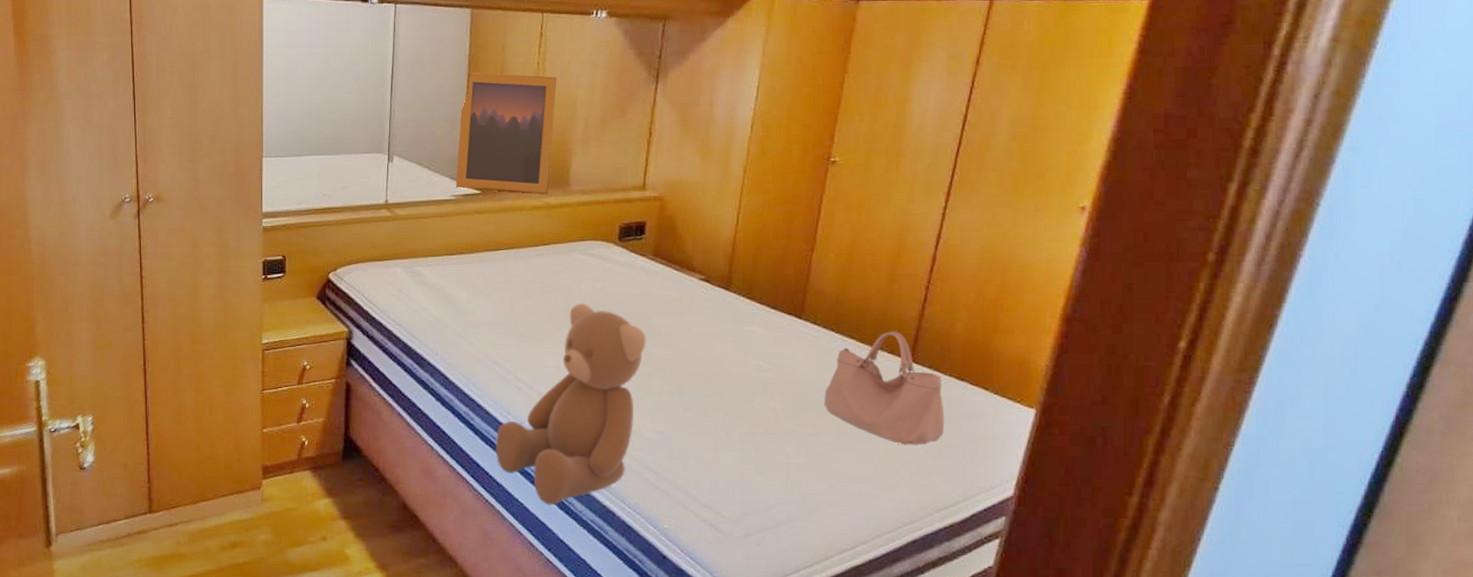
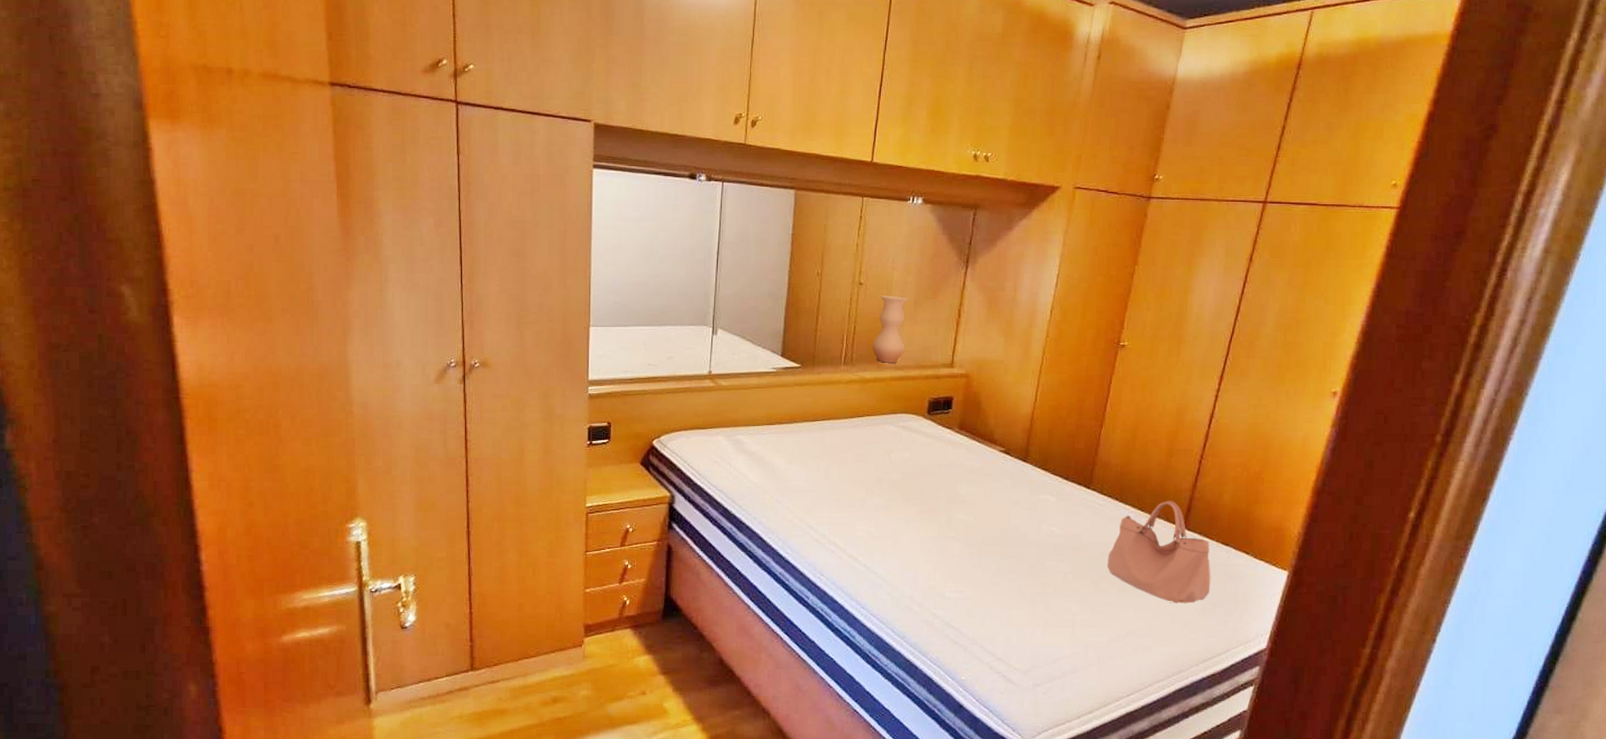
picture frame: present [455,72,557,195] -> none [776,250,875,369]
teddy bear: present [496,302,646,506] -> none [809,471,950,660]
vase: none [557,115,596,187] -> present [872,295,910,363]

